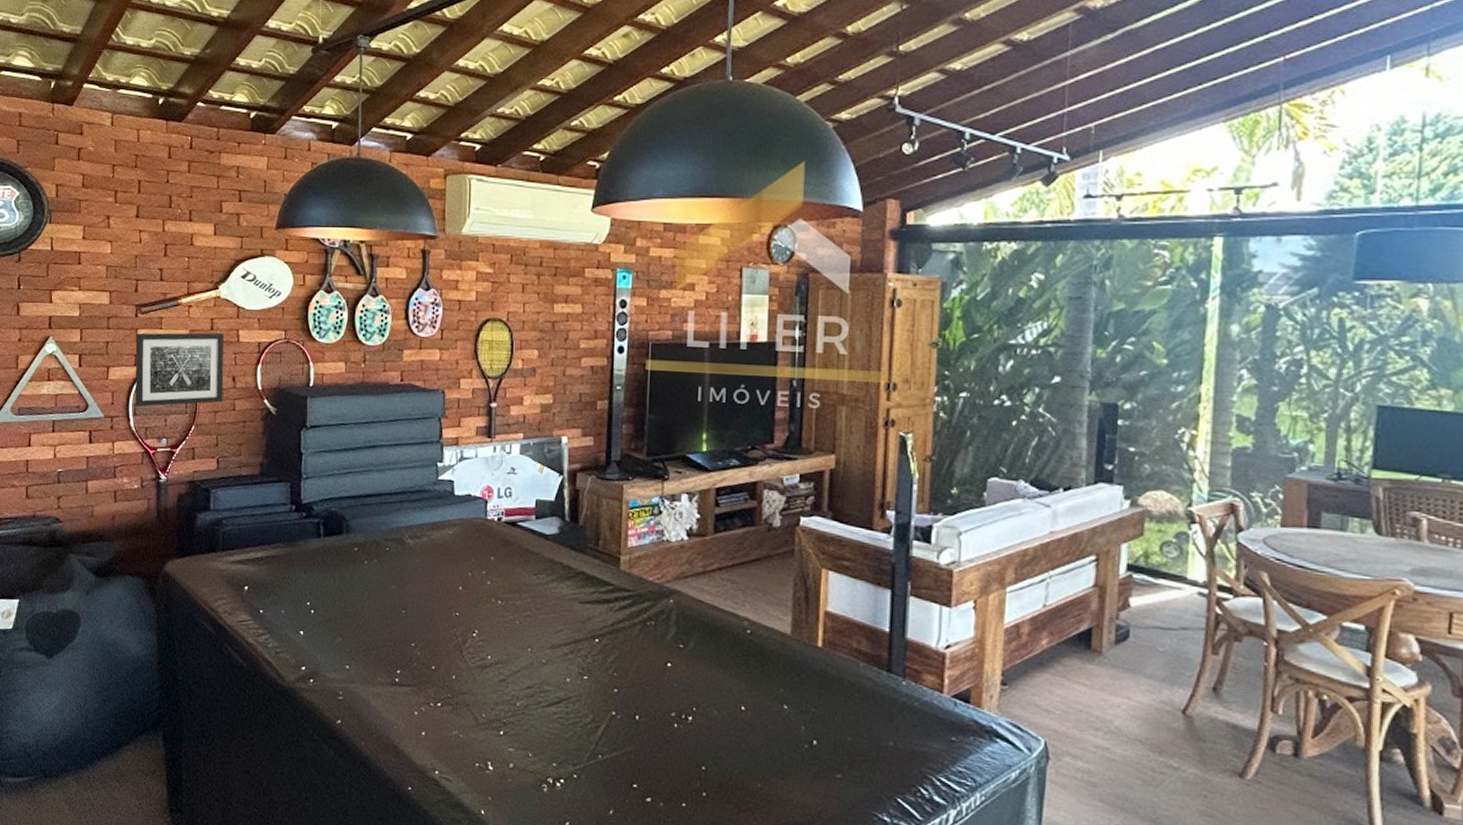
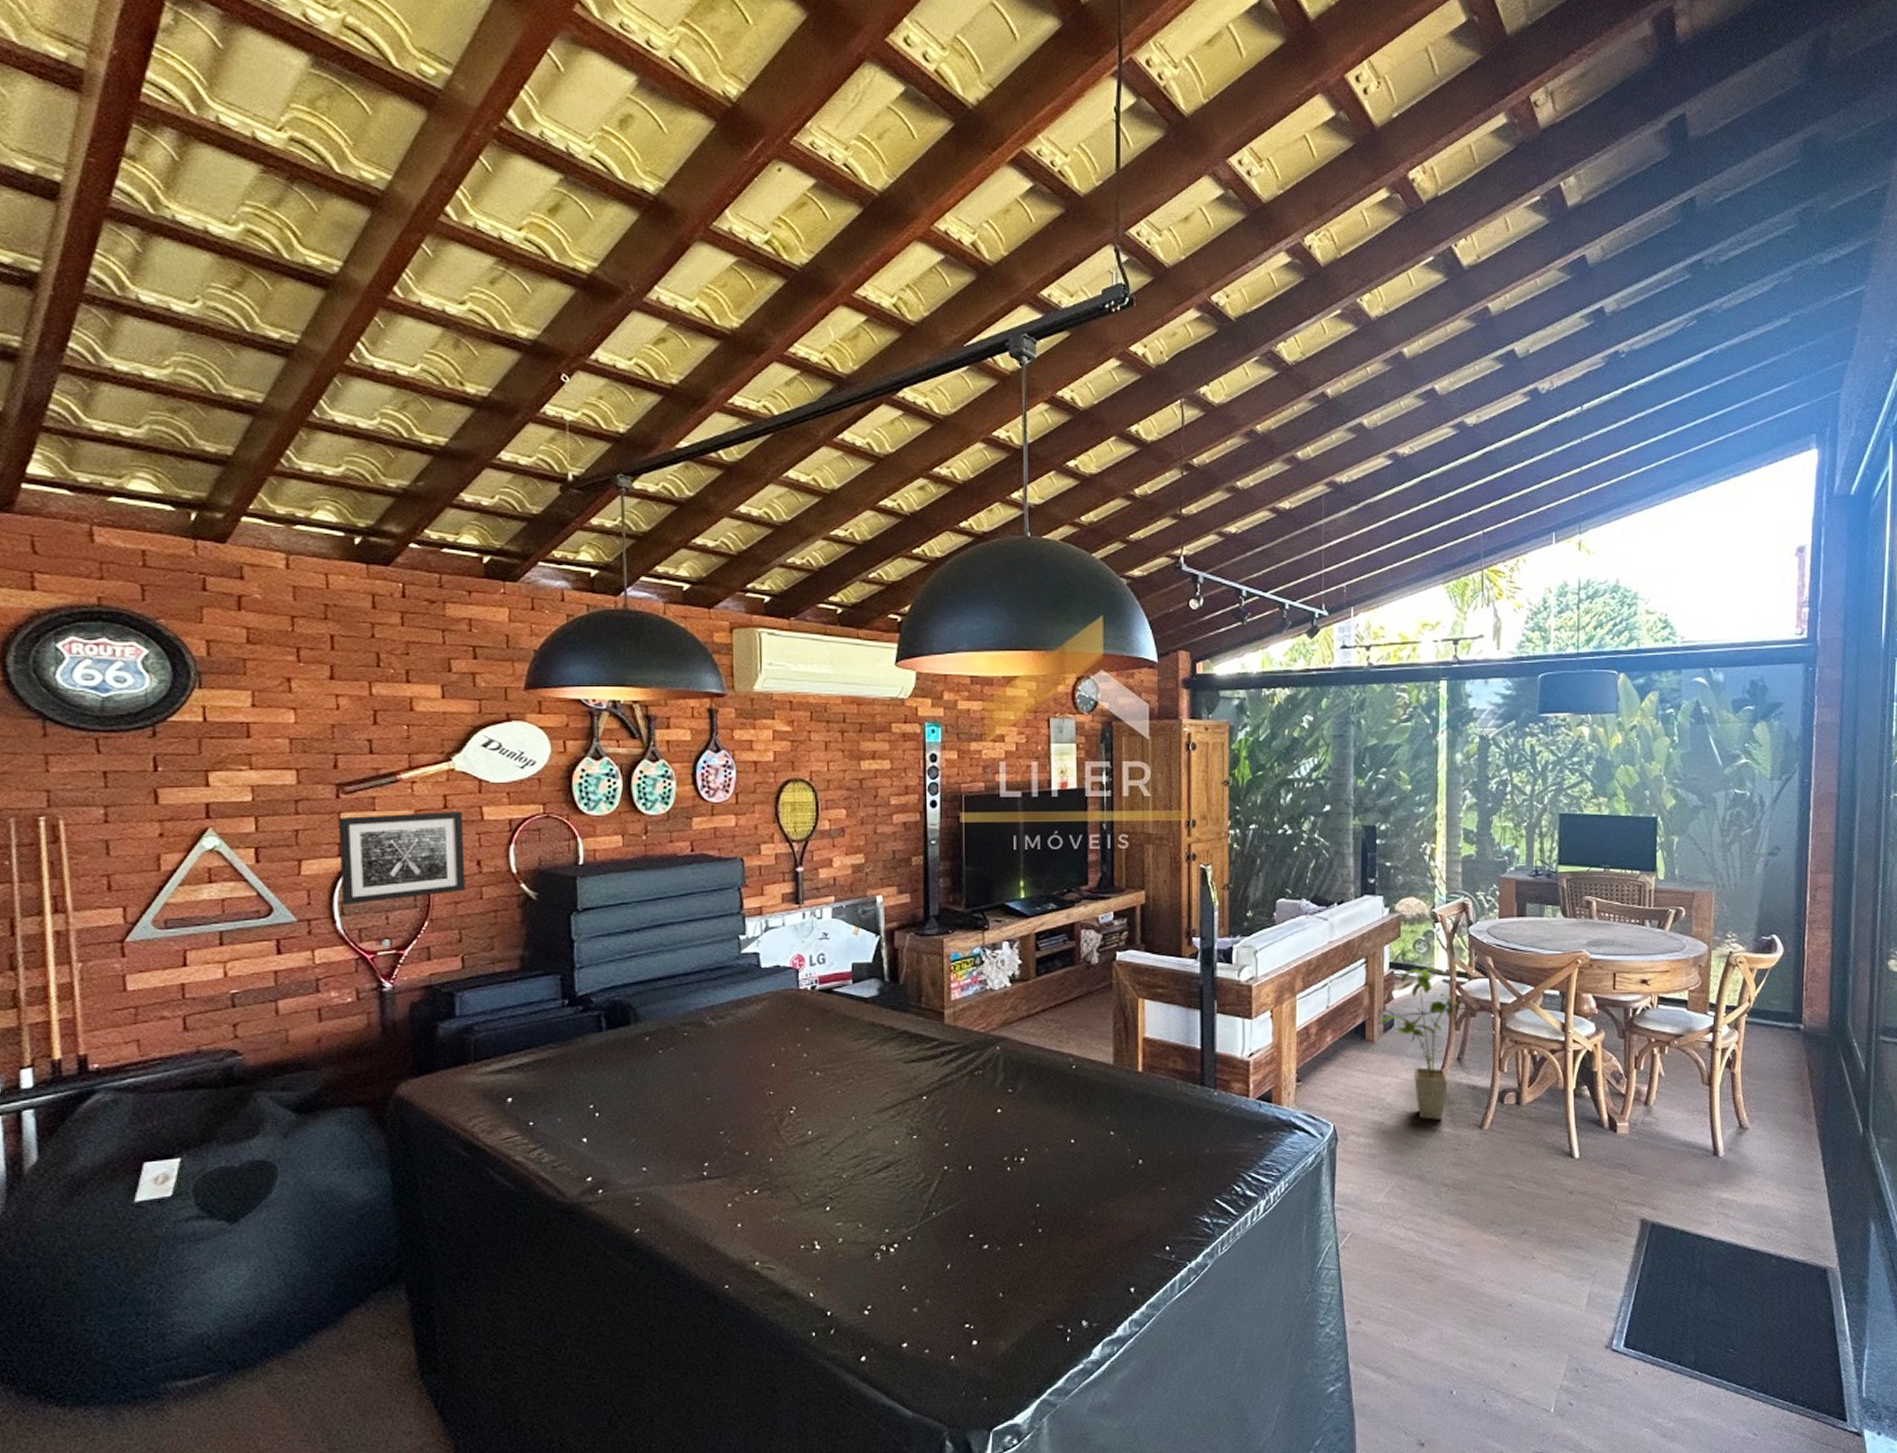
house plant: none [1110,575,1224,758] -> present [1379,967,1463,1120]

